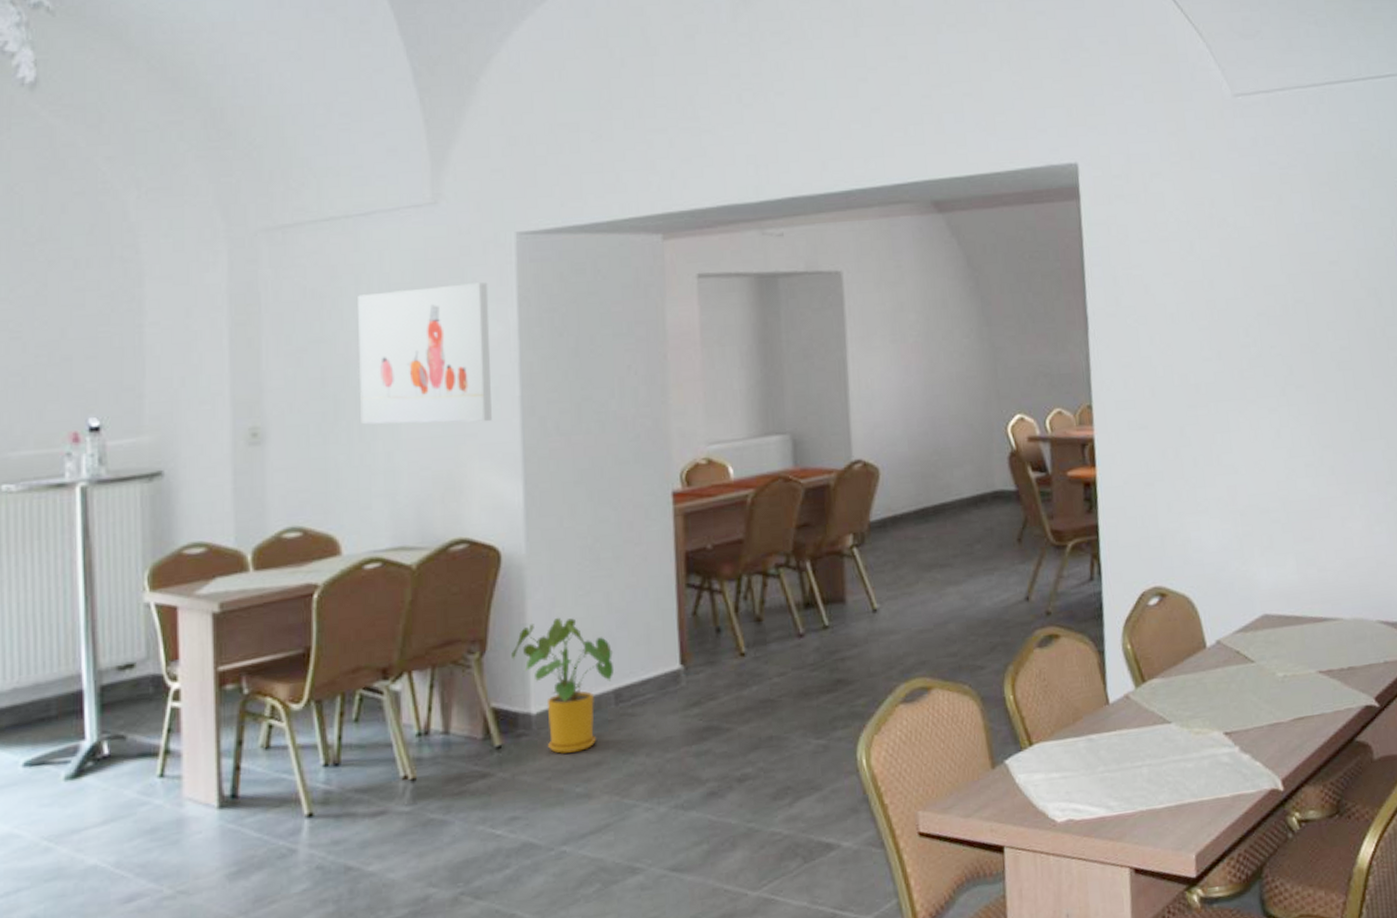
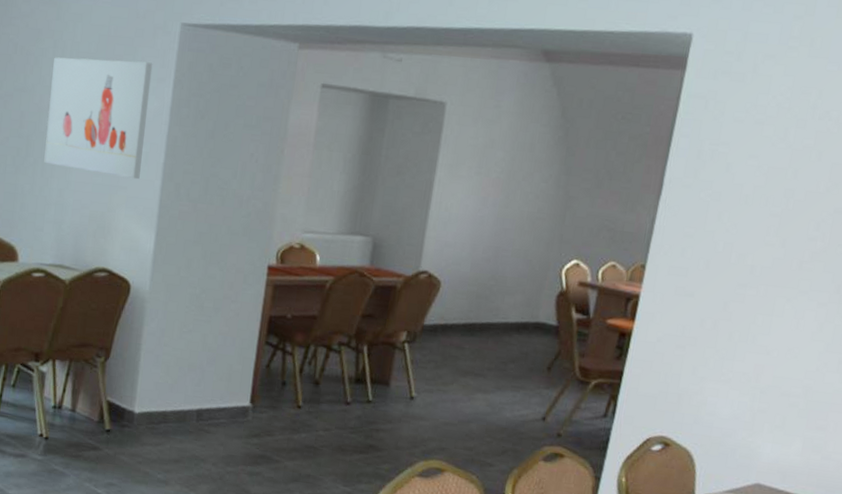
house plant: present [511,617,615,754] -> none [127,344,202,449]

